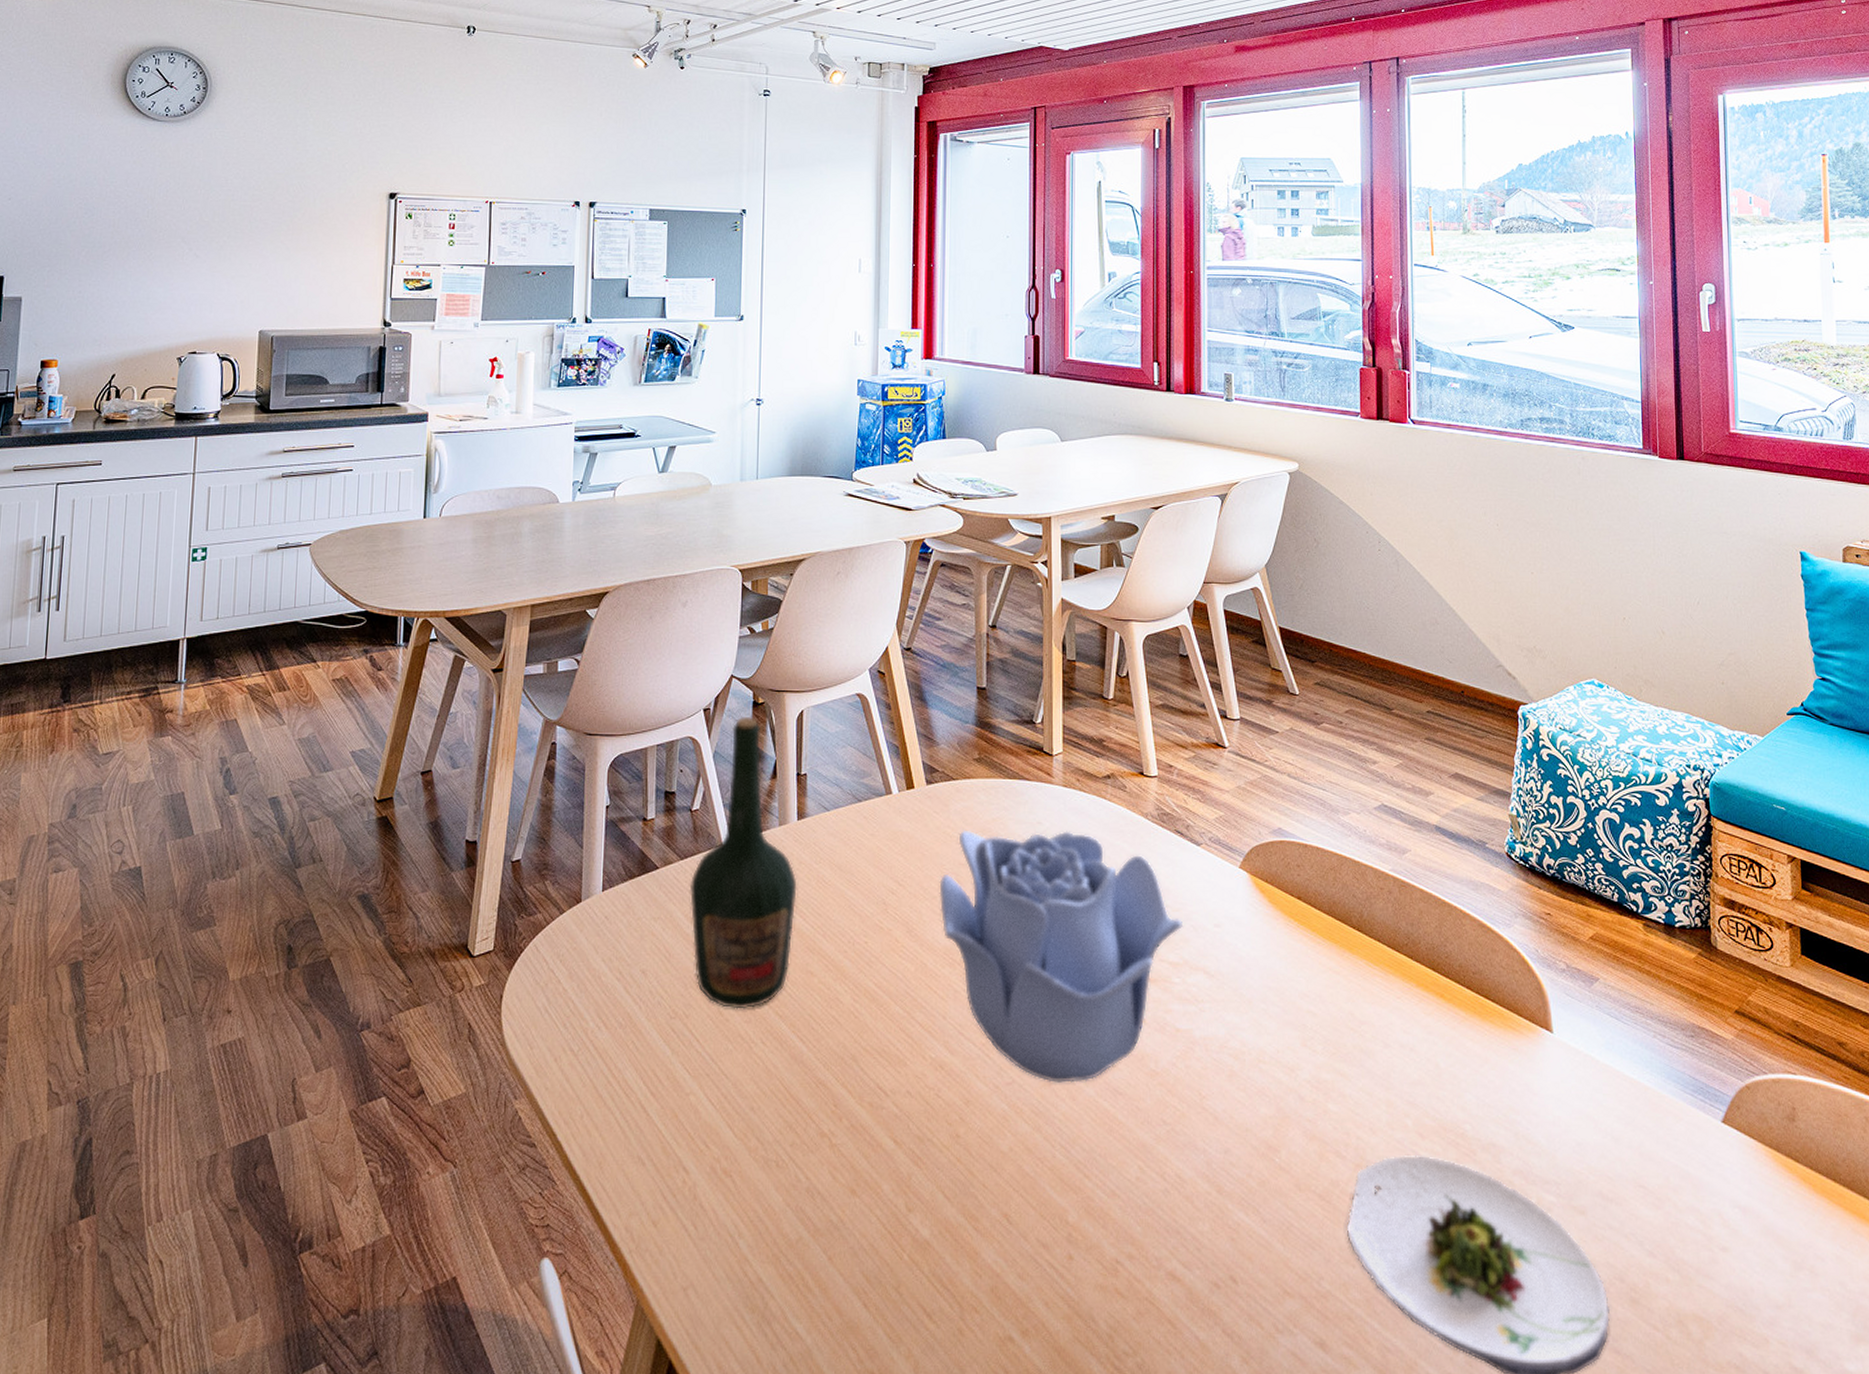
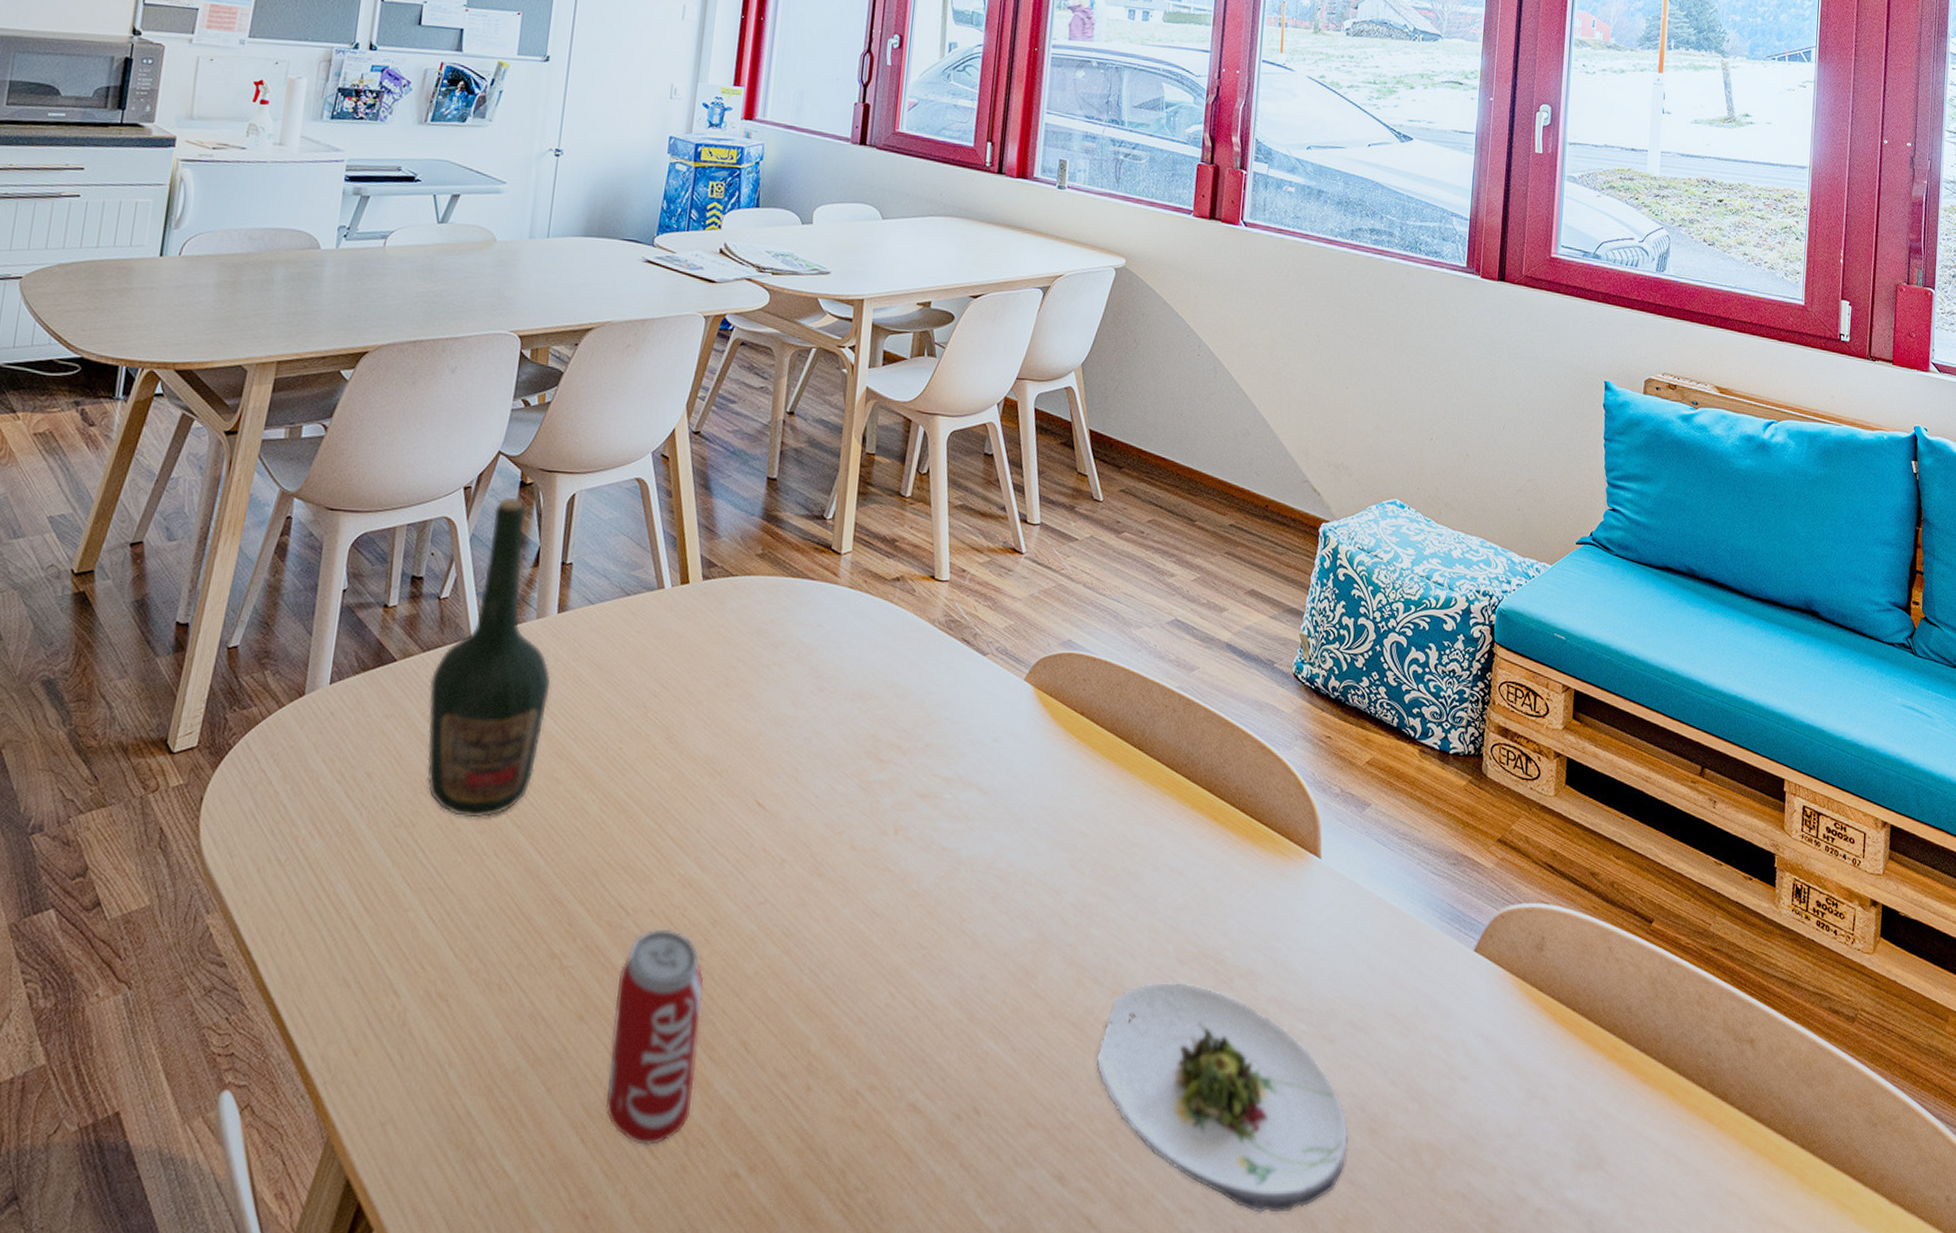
beverage can: none [883,1108,963,1311] -> present [605,928,704,1146]
decorative bowl: present [939,829,1184,1083] -> none [704,630,961,903]

